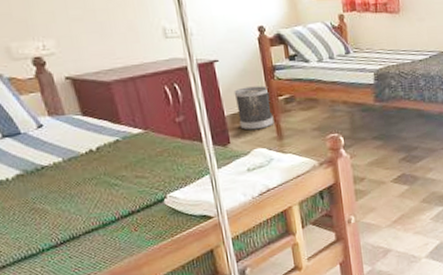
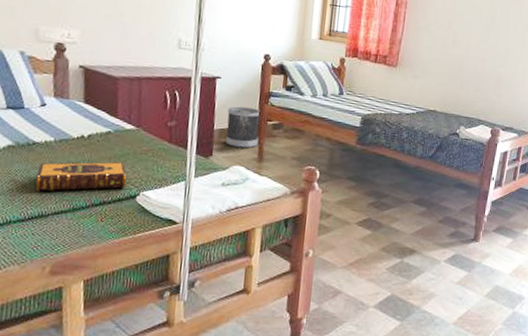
hardback book: none [55,169,151,215] -> present [35,162,127,192]

